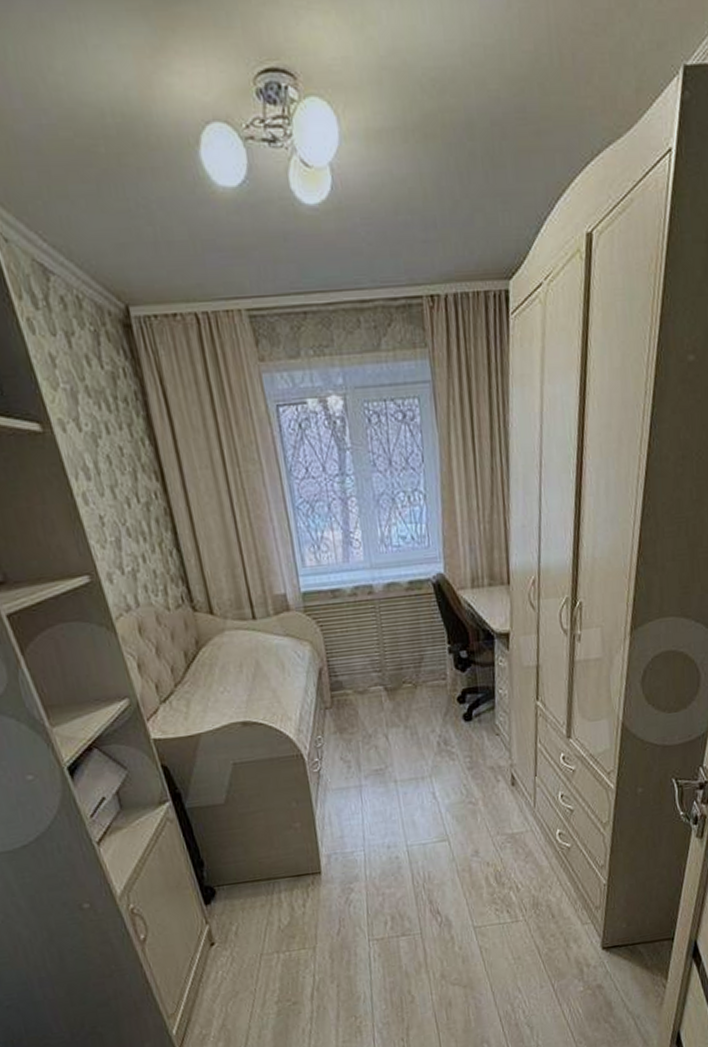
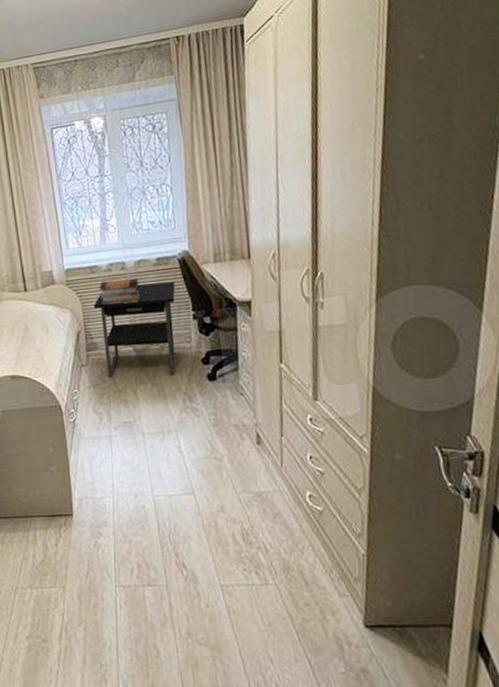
nightstand: none [337,609,430,721] -> present [94,281,176,378]
book stack: none [342,604,390,637] -> present [99,277,140,305]

